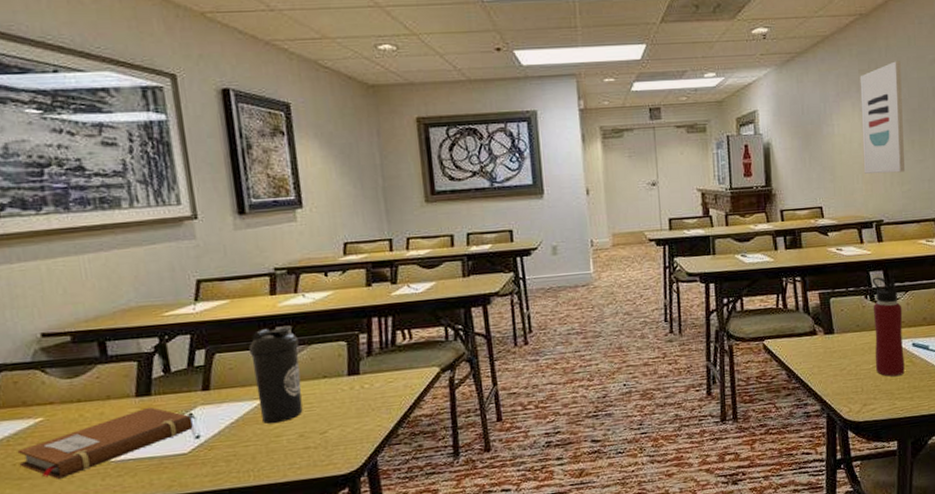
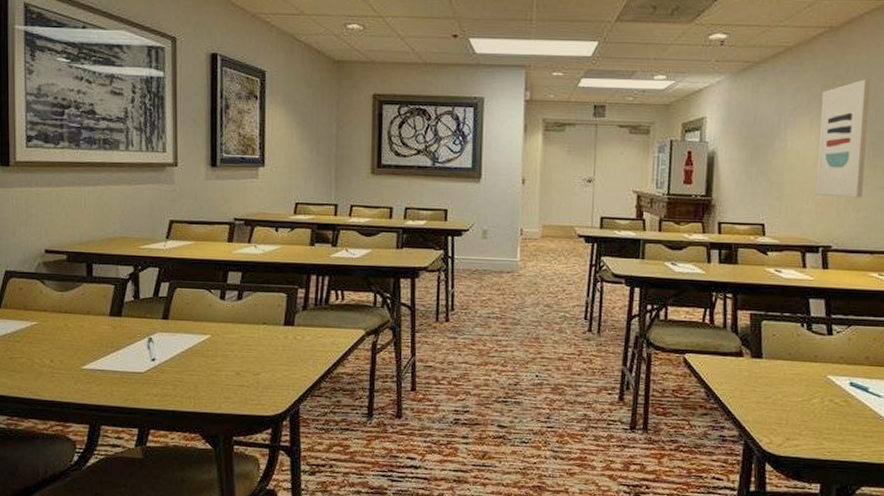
notebook: present [17,407,193,479] -> none [15,326,151,377]
water bottle: present [248,327,303,424] -> none [204,272,246,359]
water bottle: present [872,277,905,377] -> none [804,305,843,414]

